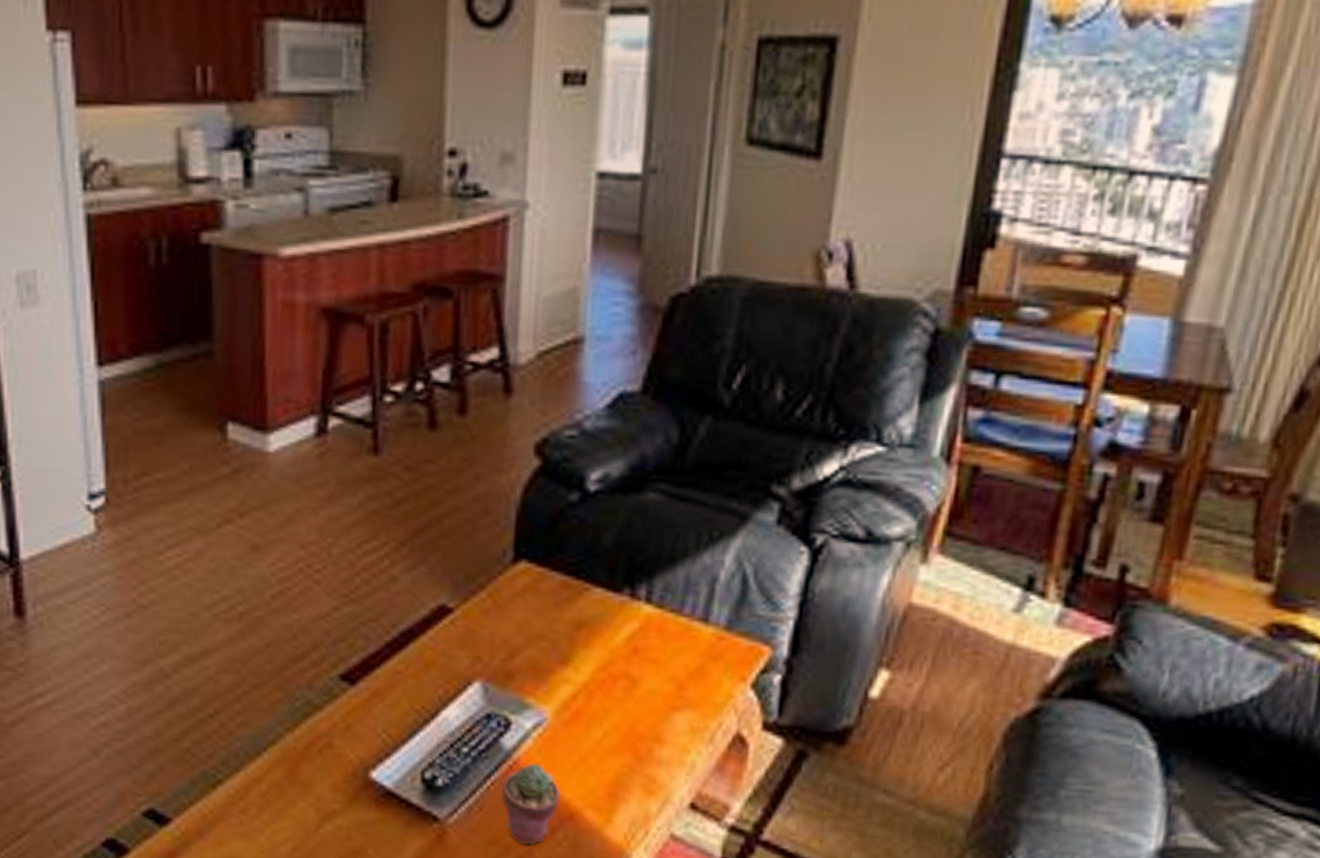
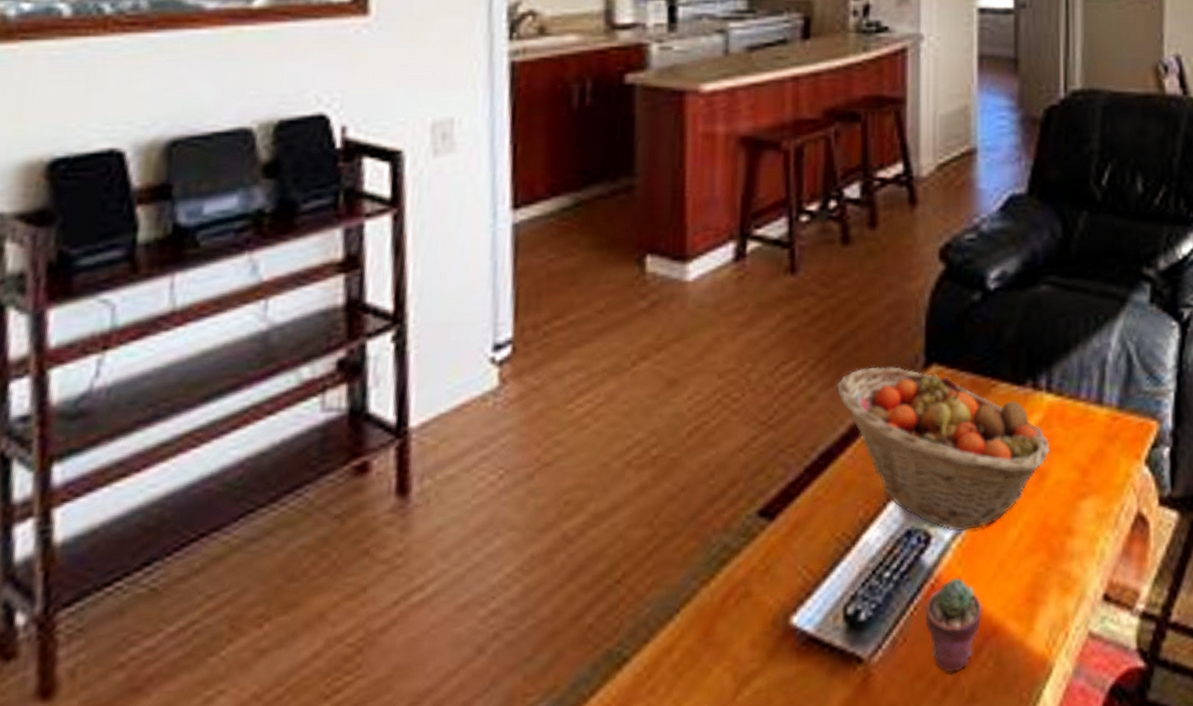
fruit basket: none [420,555,645,723] -> present [837,366,1050,532]

